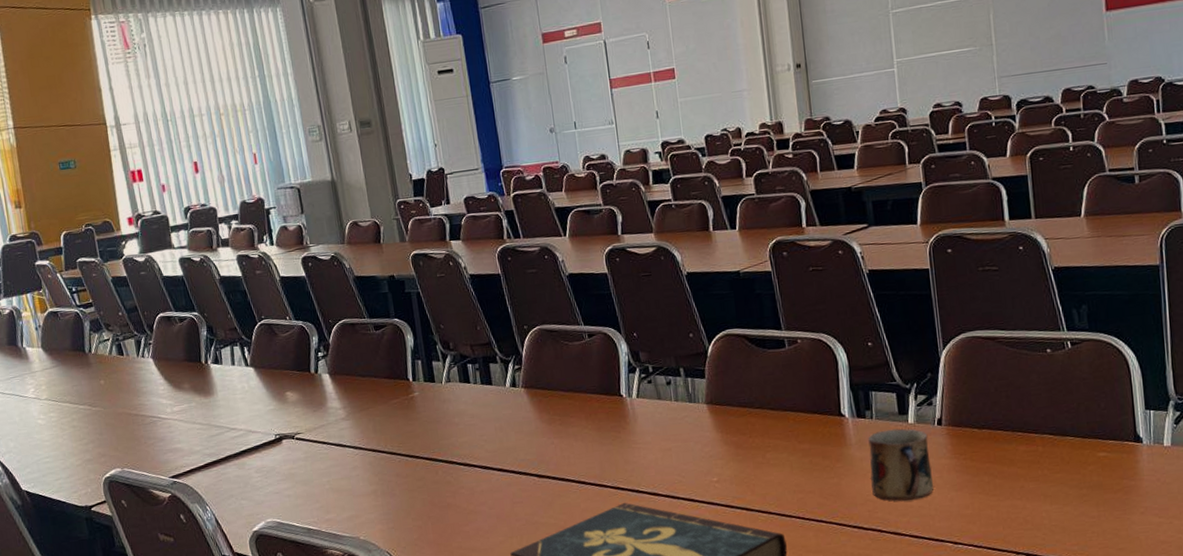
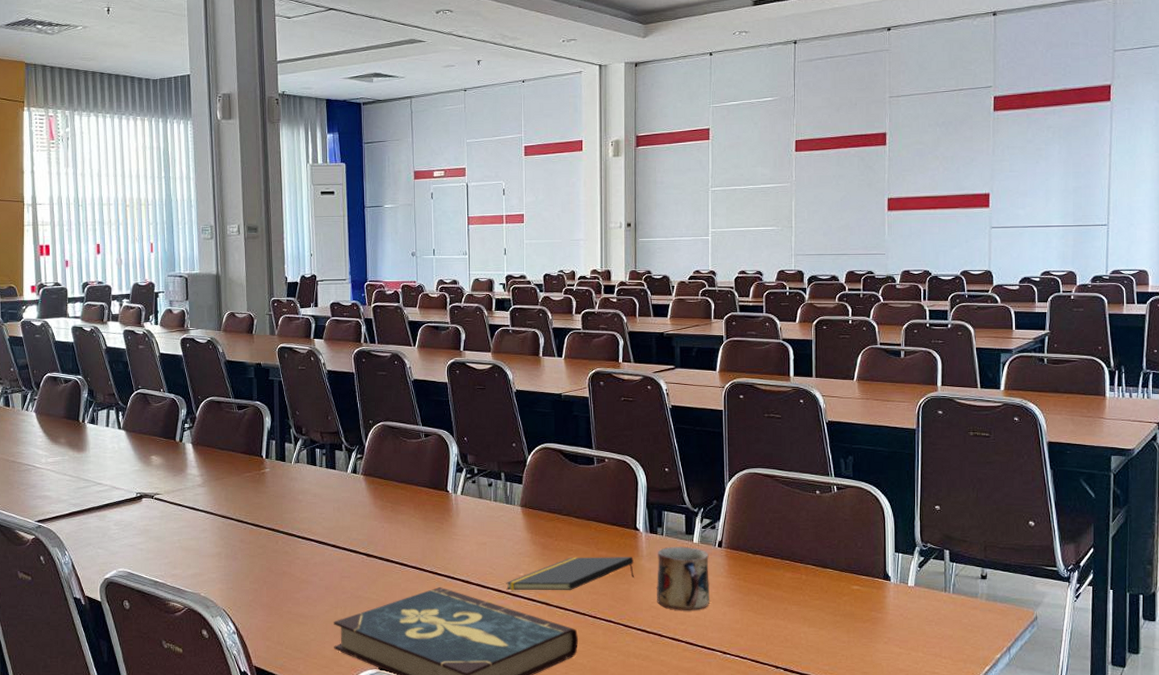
notepad: none [697,447,843,499] -> present [505,557,634,591]

